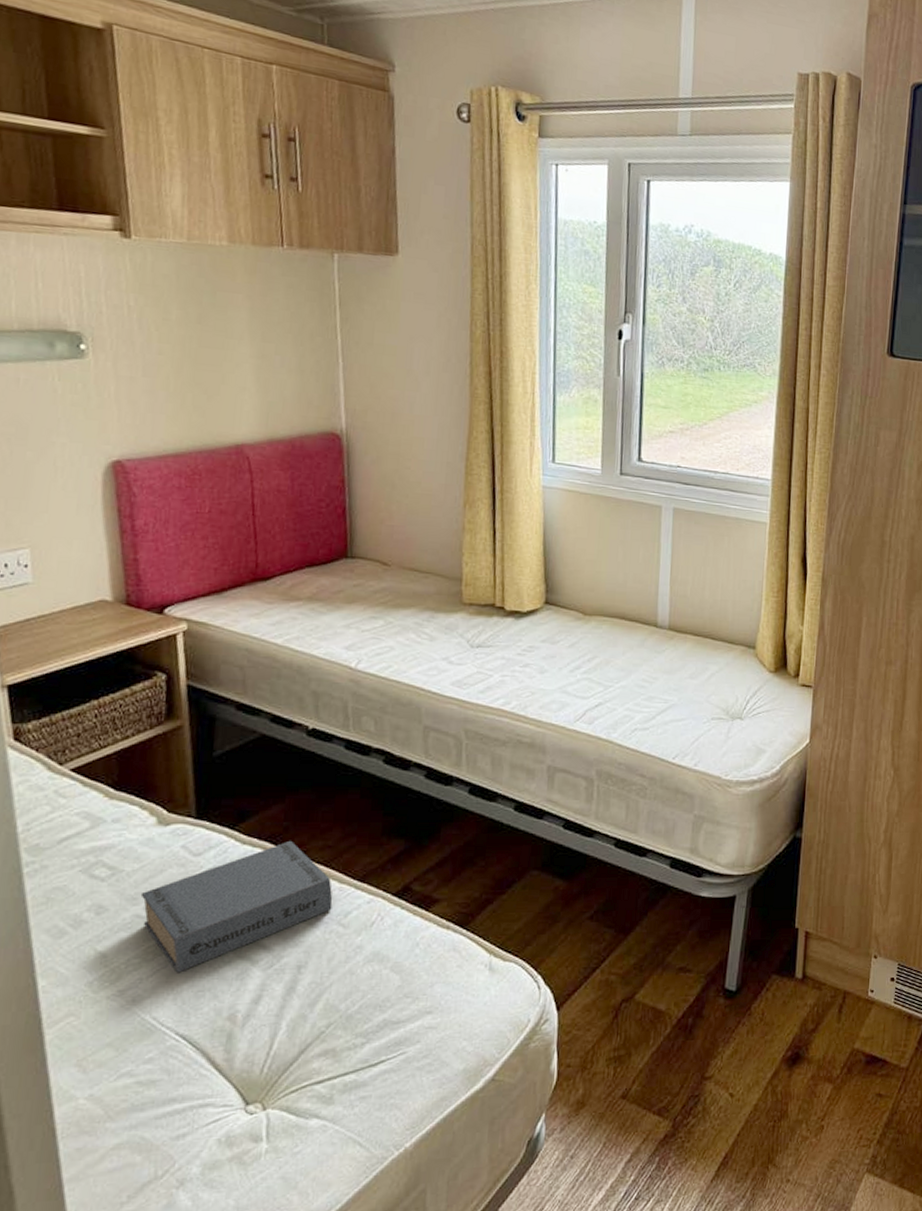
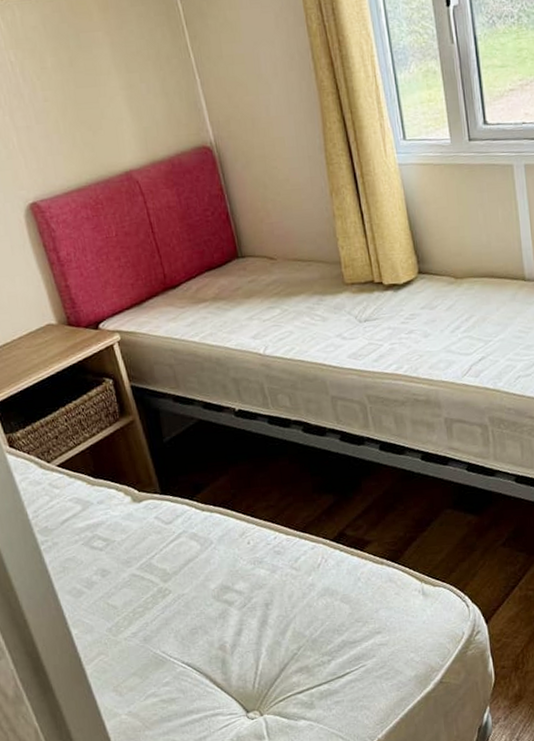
book: present [140,840,333,973] -> none [132,504,284,617]

